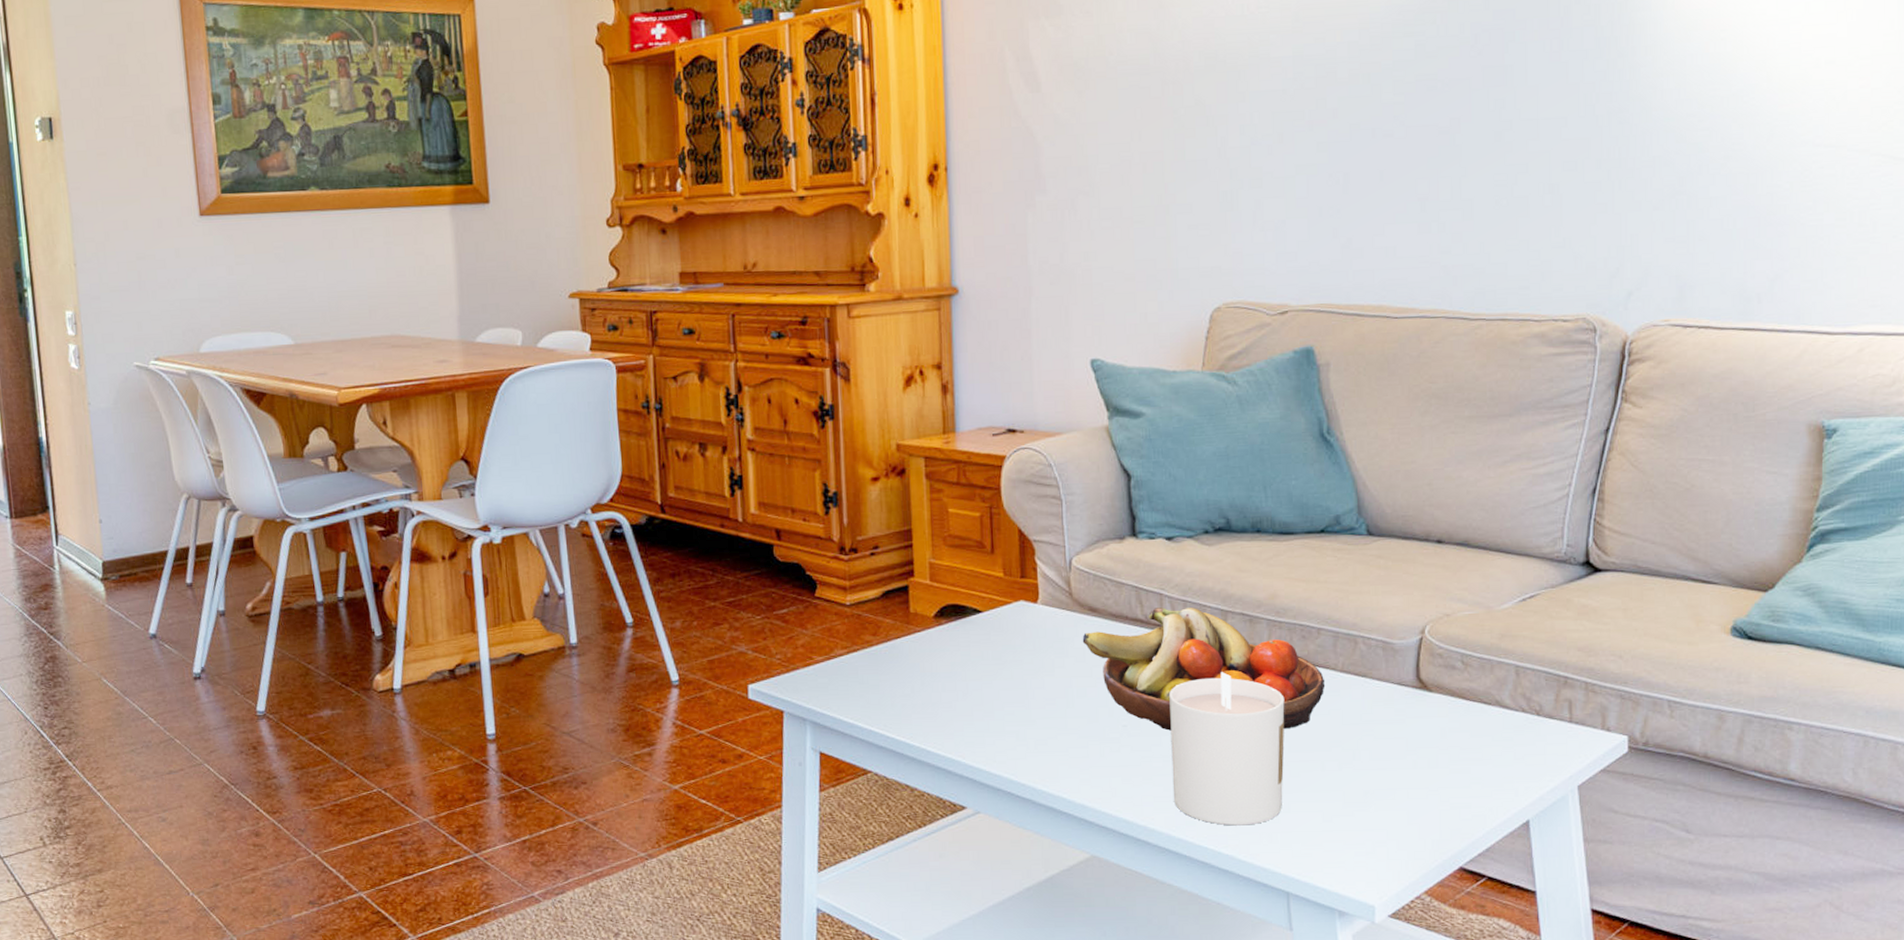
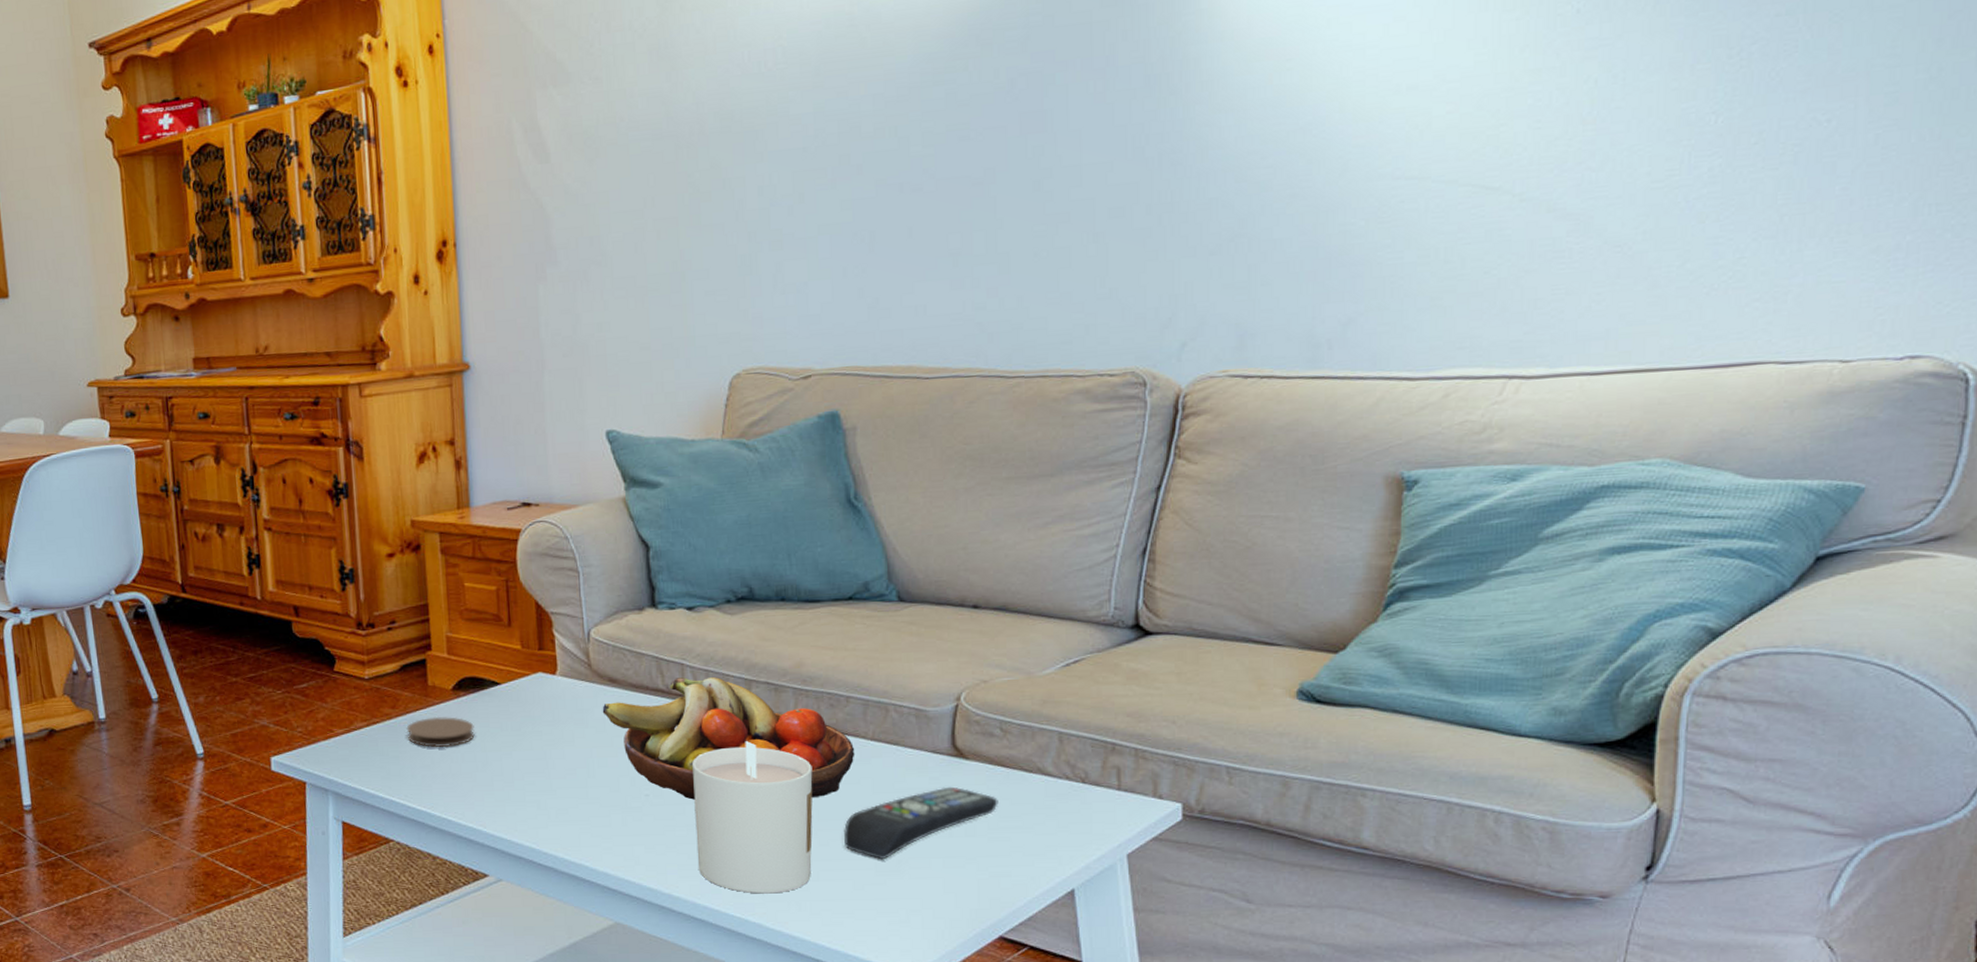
coaster: none [887,644,956,677] -> present [406,716,475,748]
remote control: none [1314,718,1459,790] -> present [844,786,998,859]

